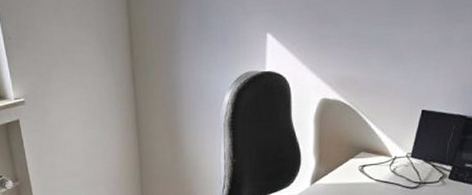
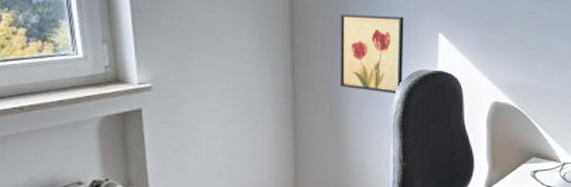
wall art: none [172,20,233,97] -> present [339,13,404,95]

